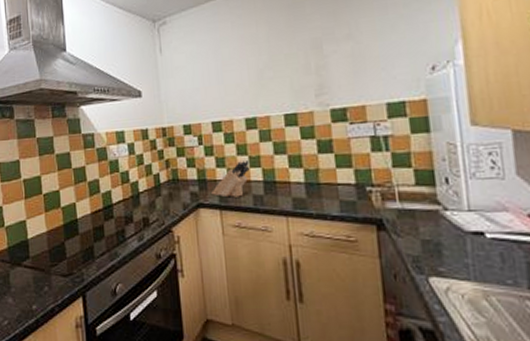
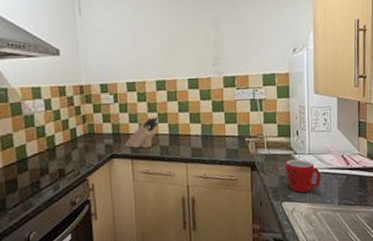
mug: none [429,218,493,265] -> present [285,159,321,192]

